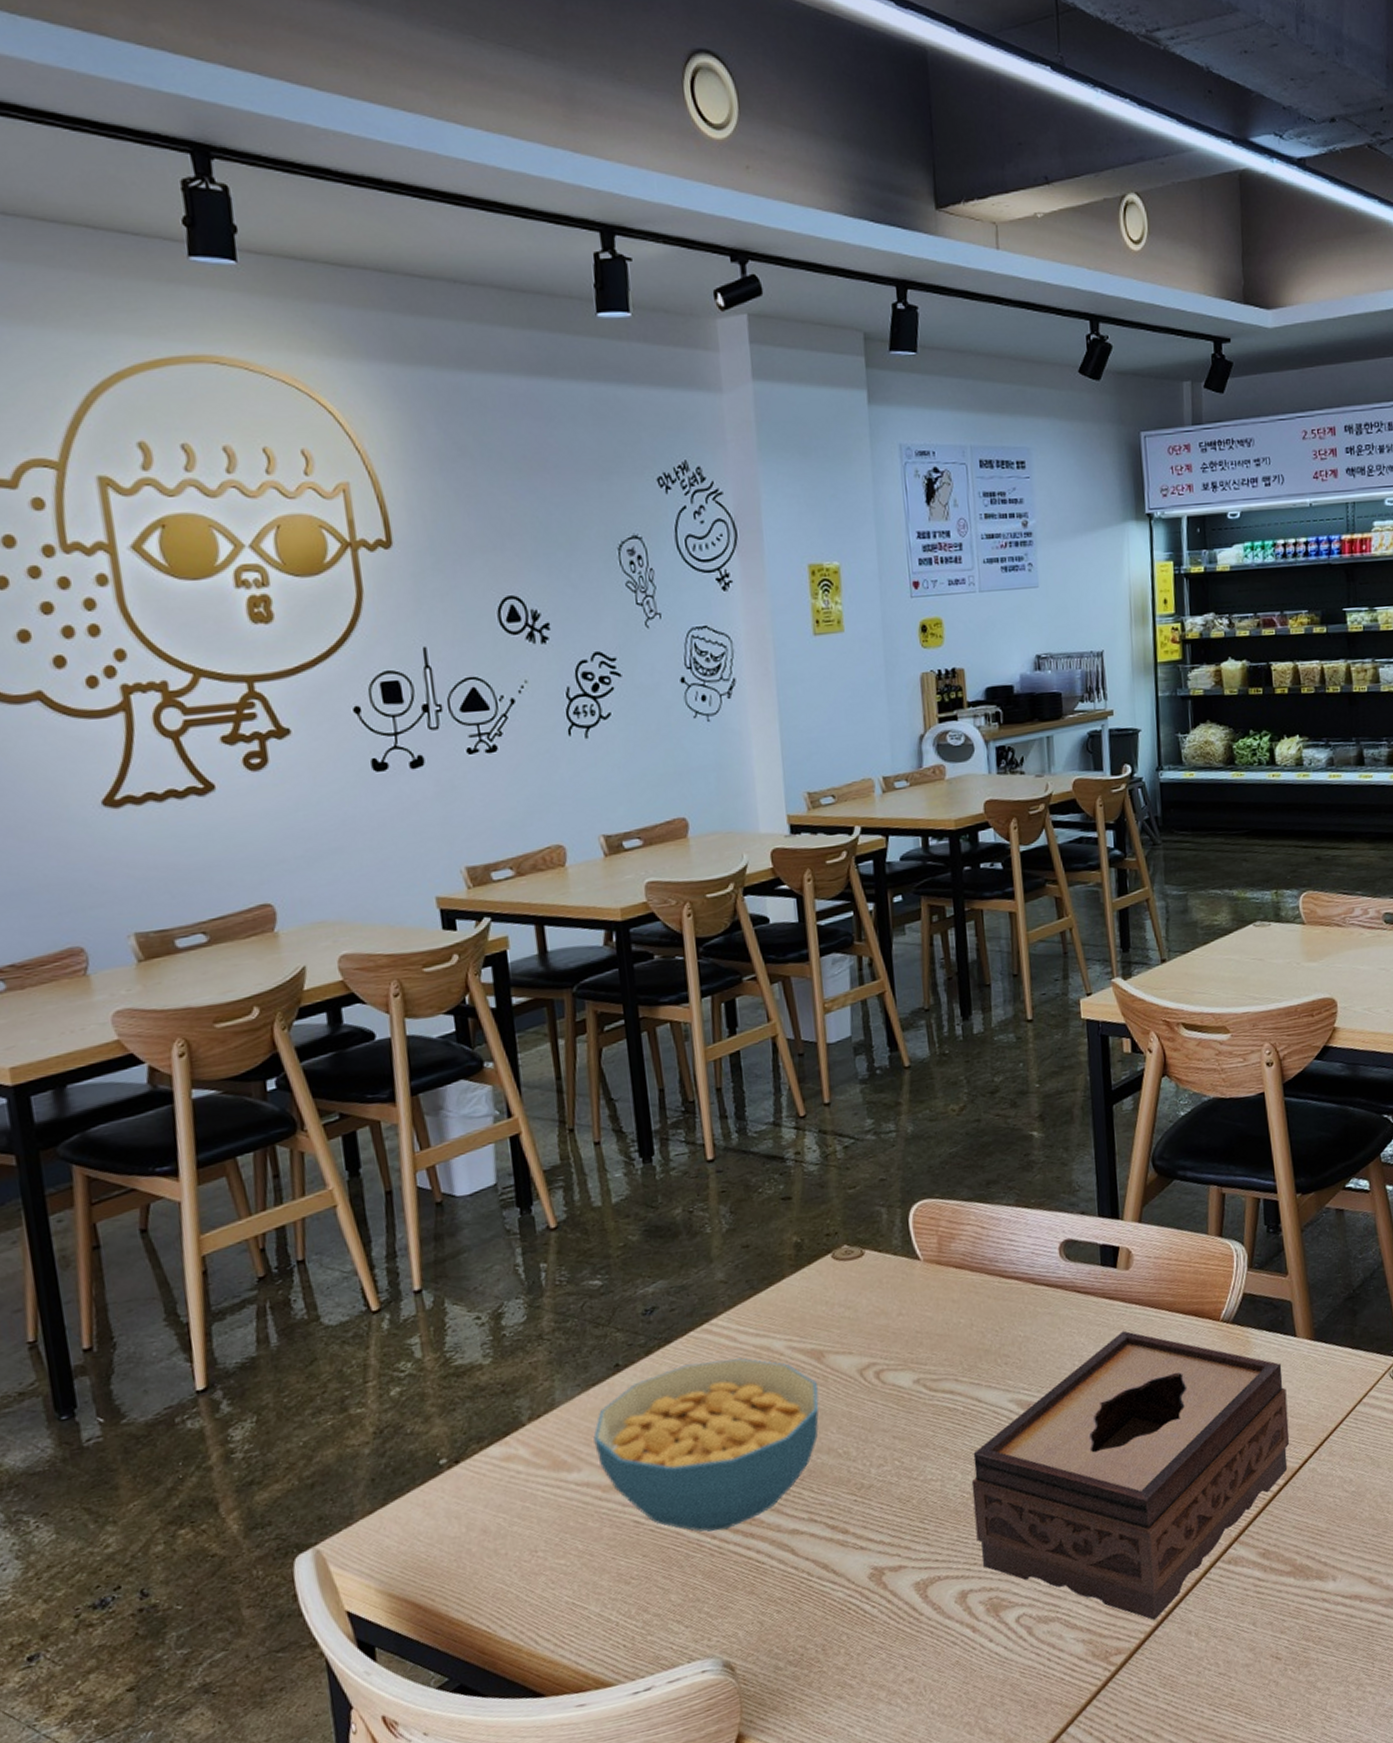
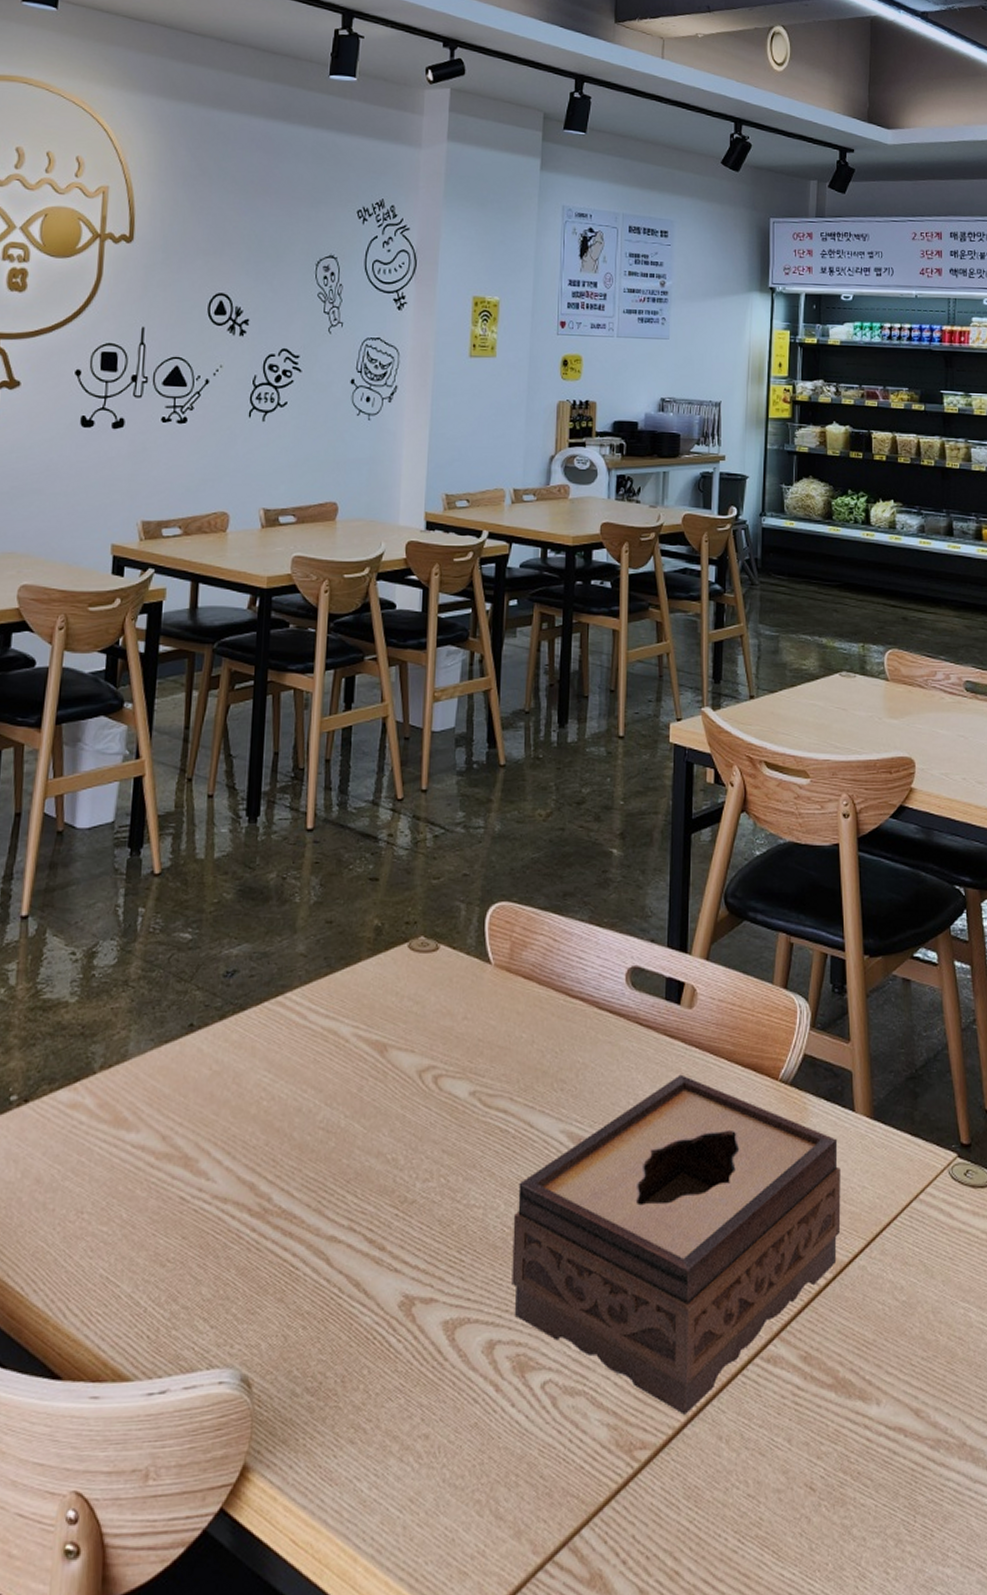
cereal bowl: present [593,1358,819,1532] -> none [156,1036,377,1224]

